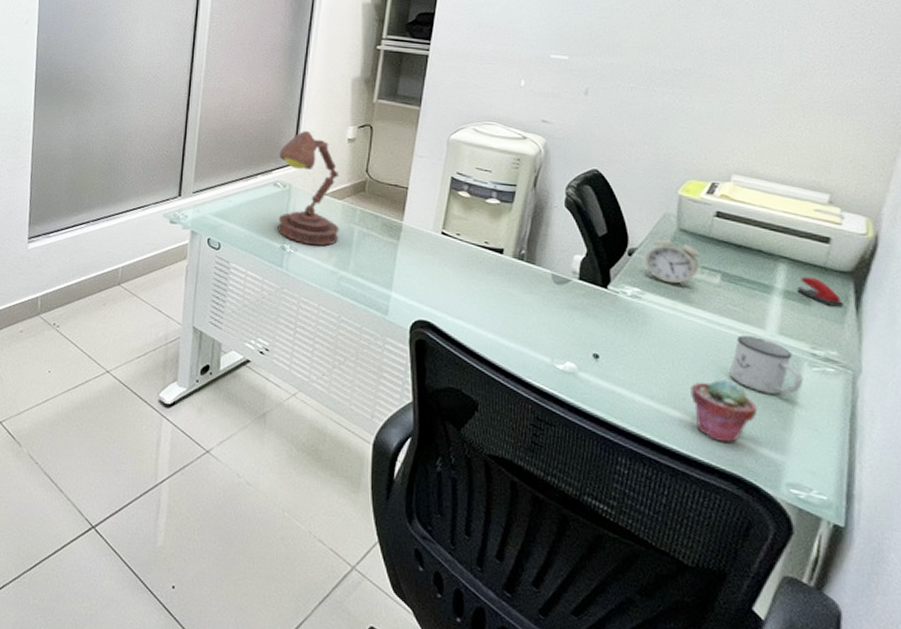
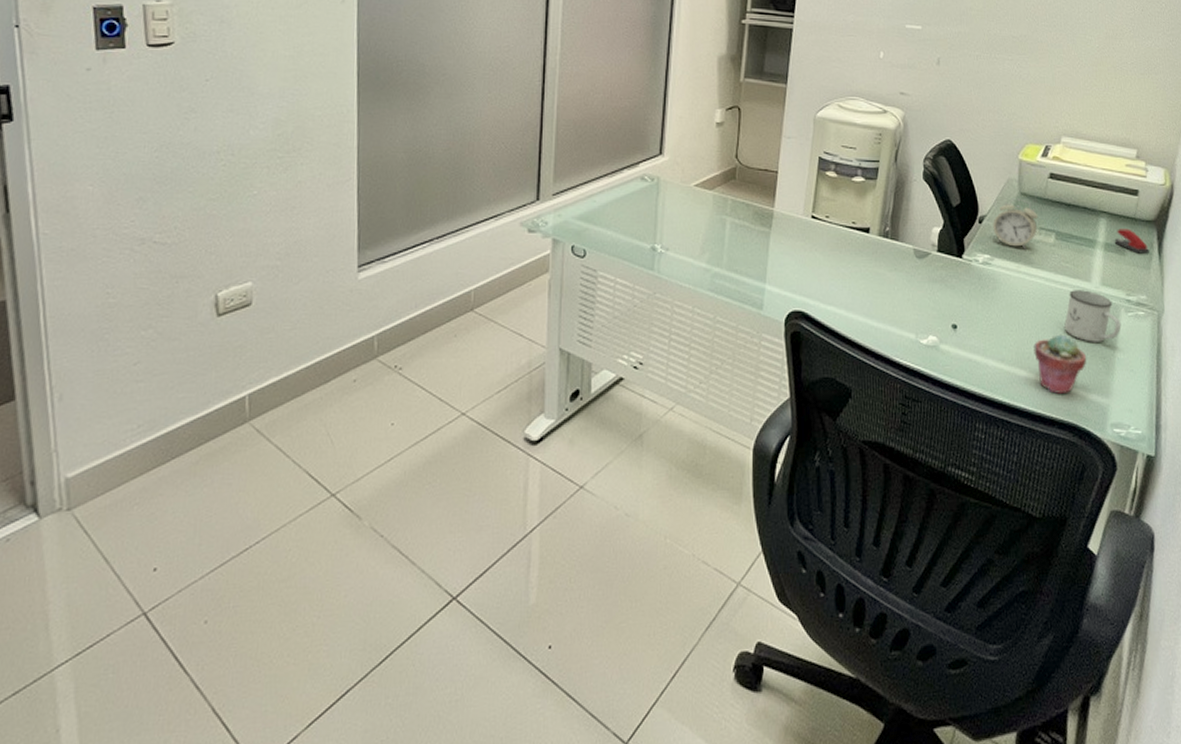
desk lamp: present [277,130,340,246] -> none [645,116,711,243]

